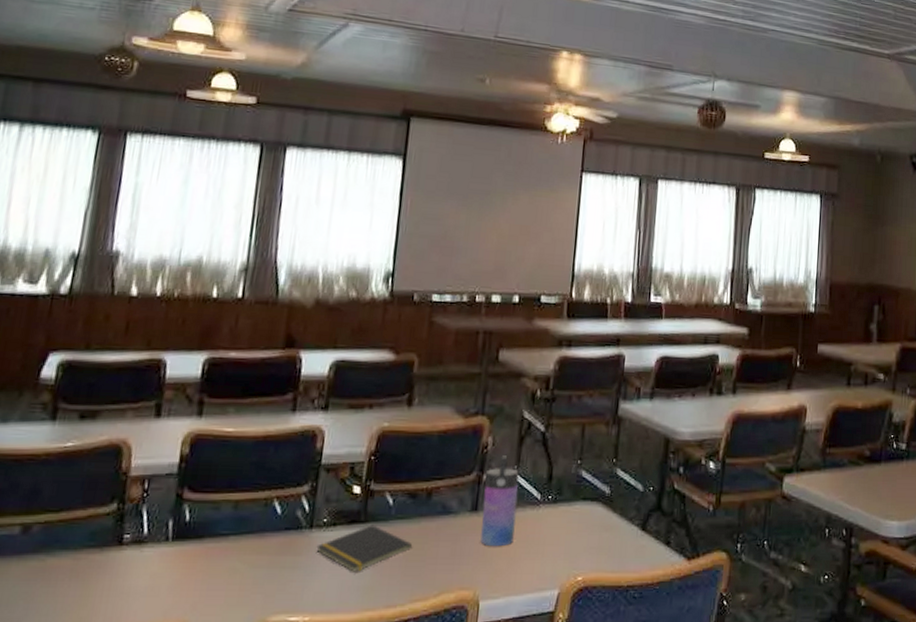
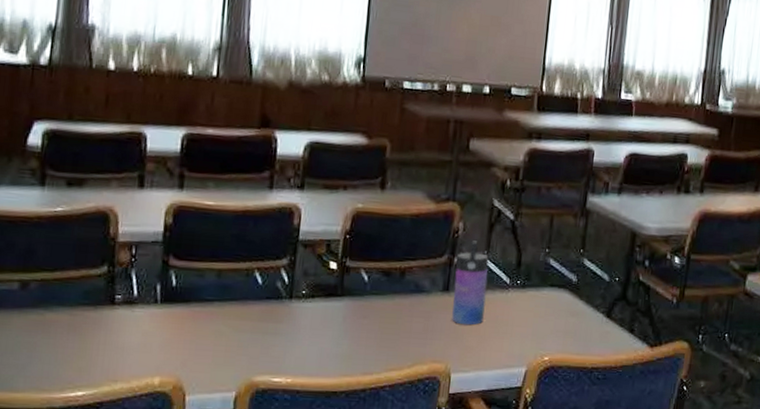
notepad: present [316,525,413,572] -> none [296,298,388,341]

